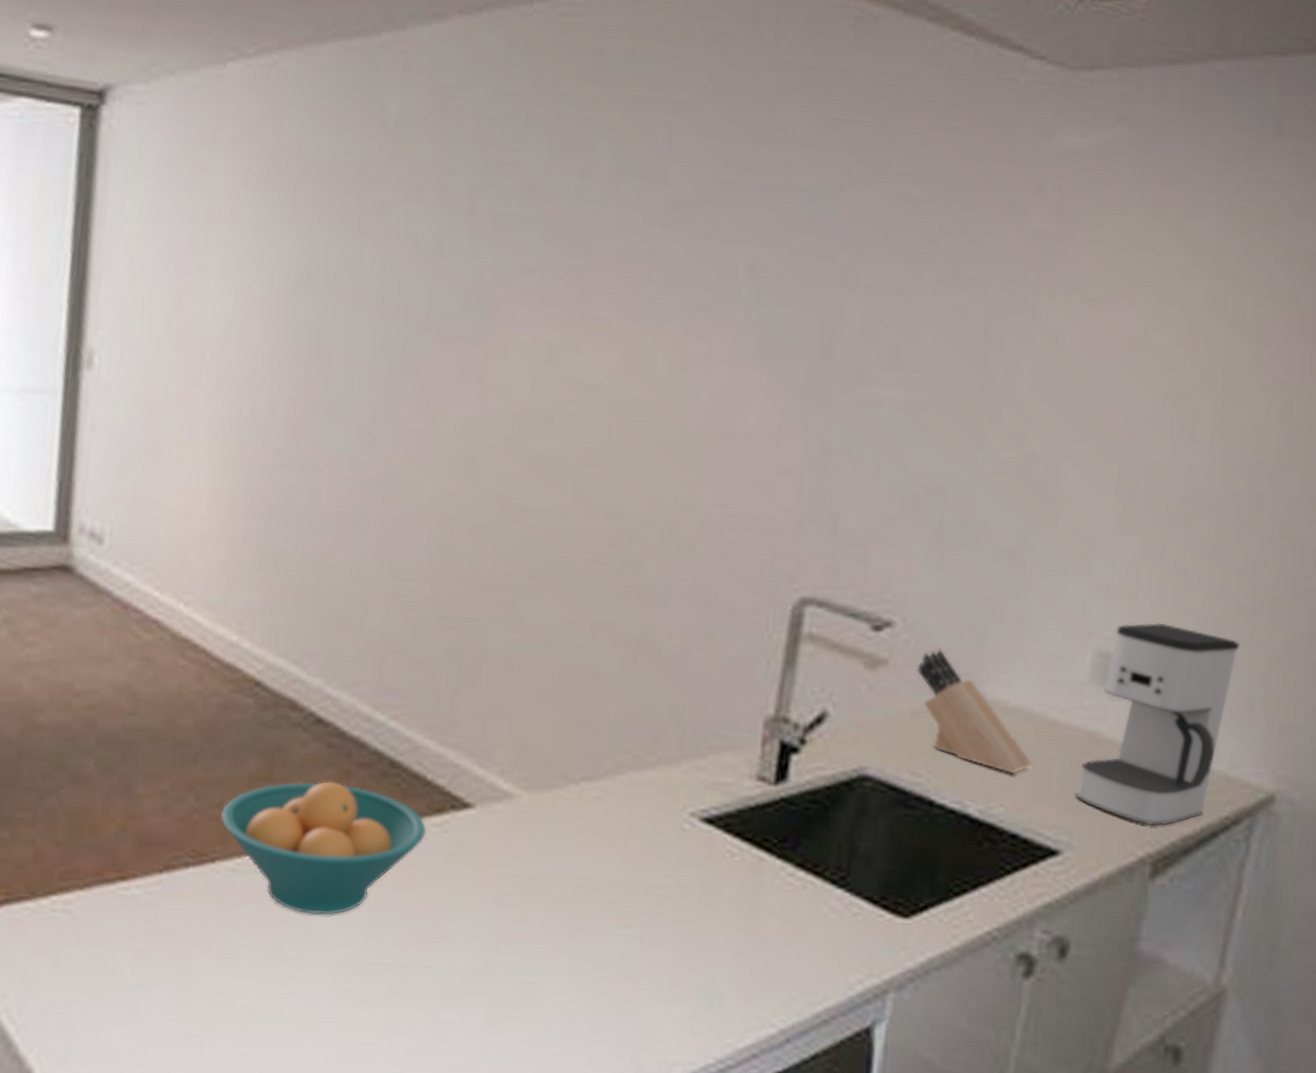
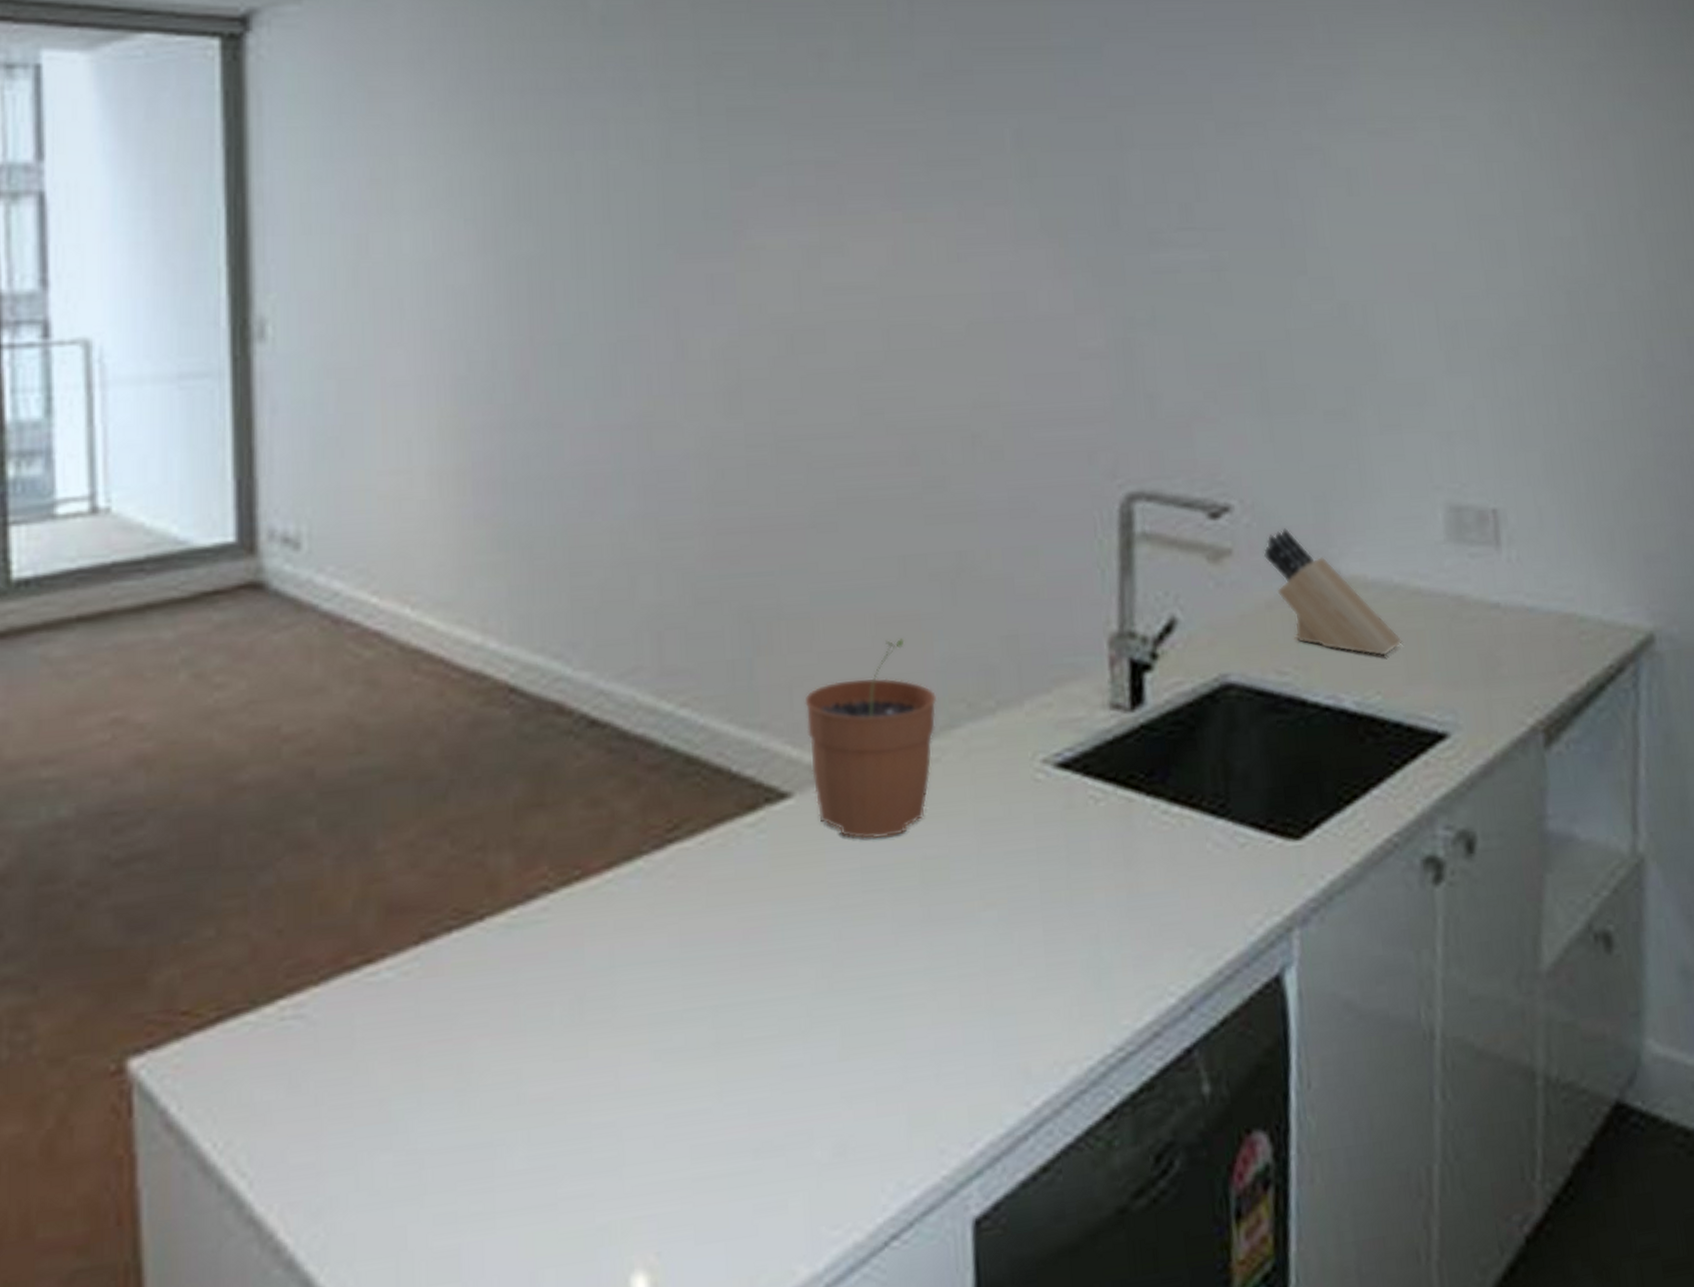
fruit bowl: present [220,781,427,915] -> none [484,794,740,964]
plant pot: none [493,691,607,855] -> present [804,639,938,839]
coffee maker: present [1076,622,1240,827] -> none [1453,465,1590,689]

